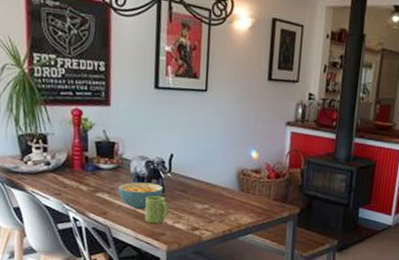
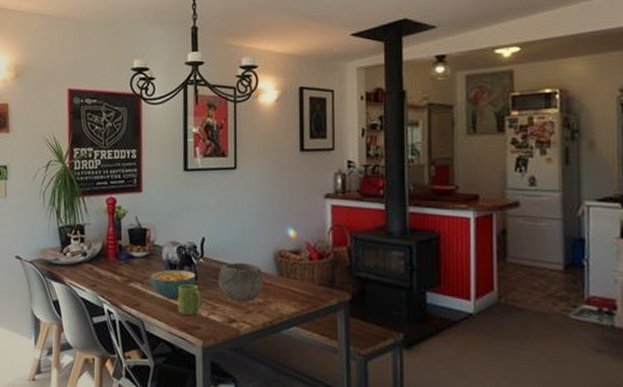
bowl: none [184,178,226,214] -> present [218,263,263,303]

